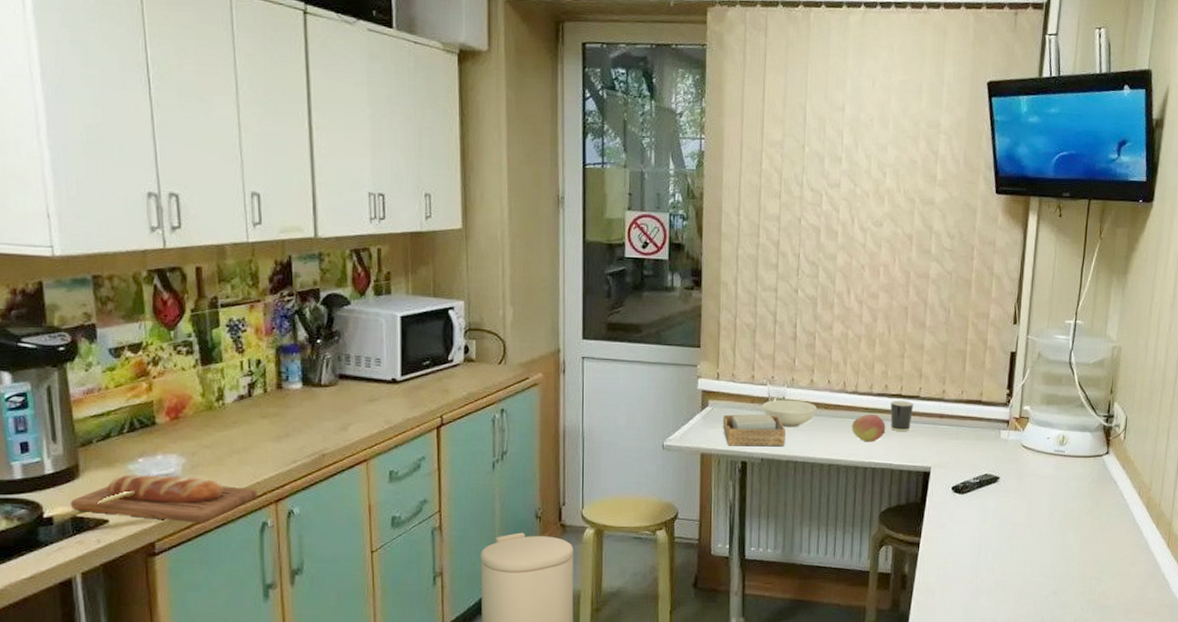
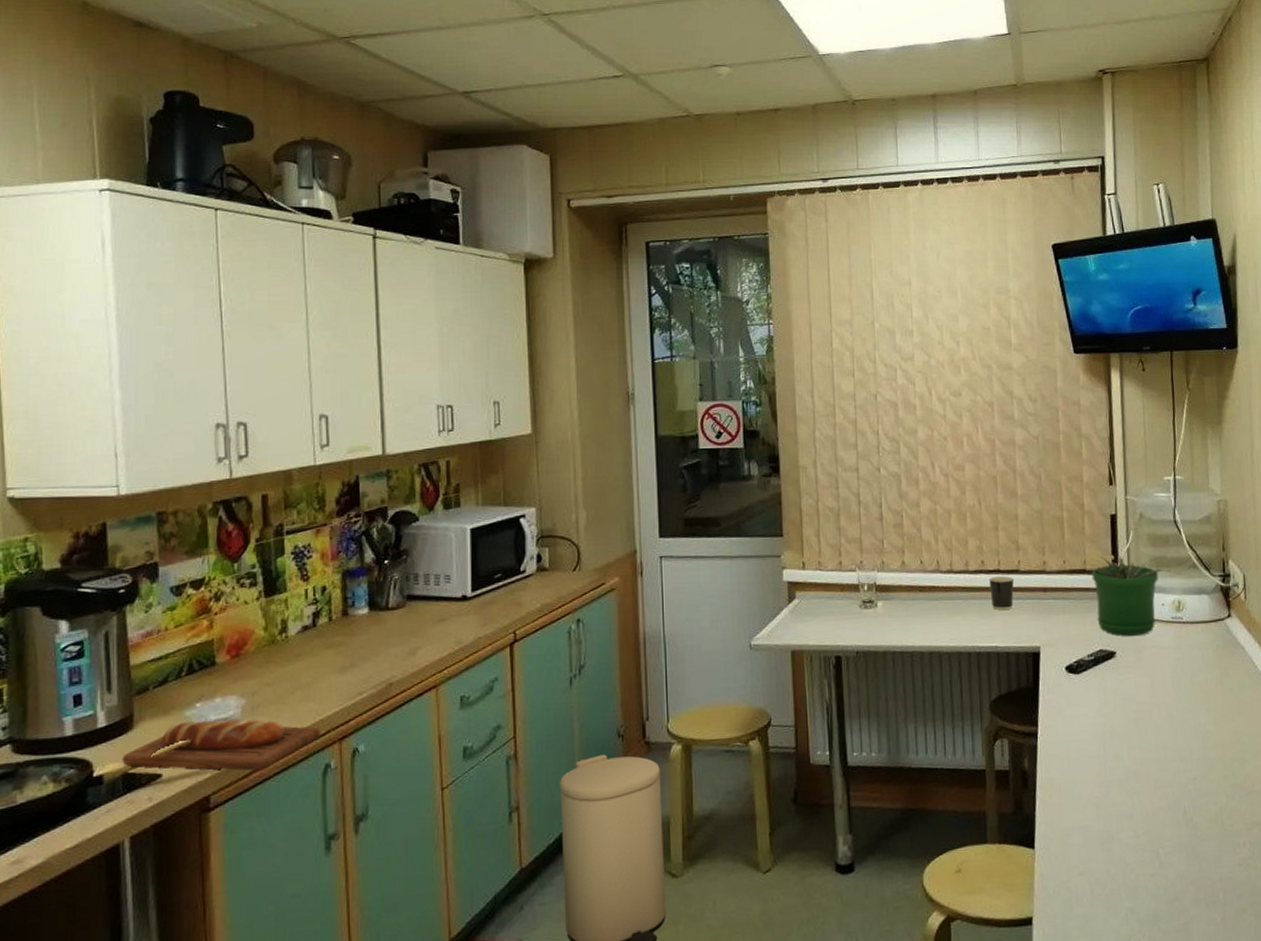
napkin holder: present [723,413,785,447] -> none [812,603,880,640]
bowl: present [762,399,817,428] -> none [852,584,911,615]
fruit: present [851,414,886,442] -> none [950,593,987,625]
planter: none [980,390,1069,464] -> present [1083,556,1181,636]

